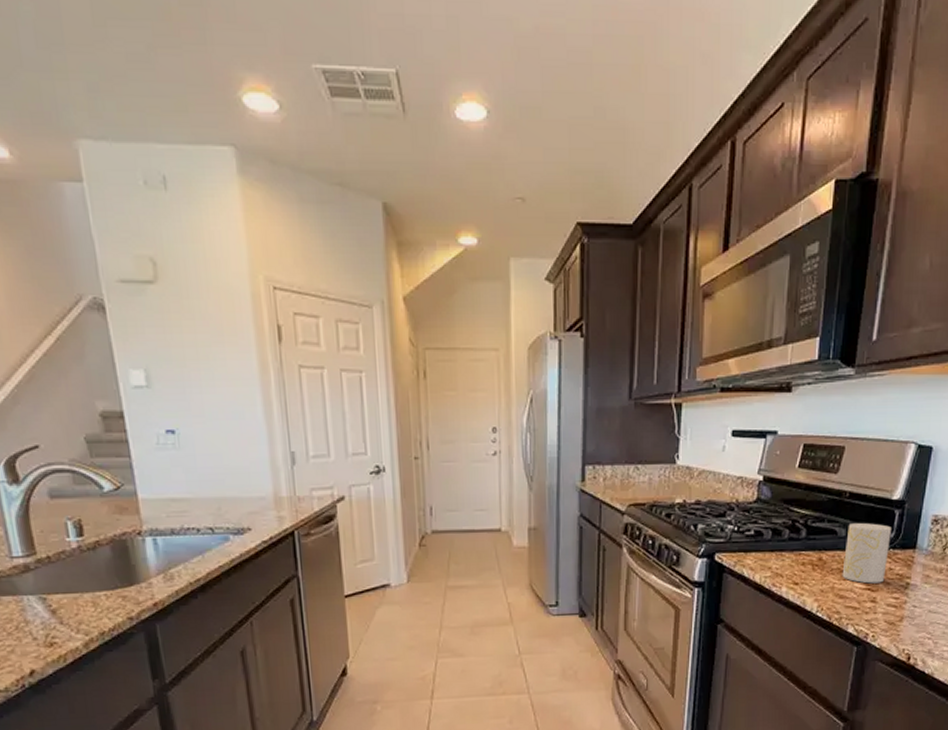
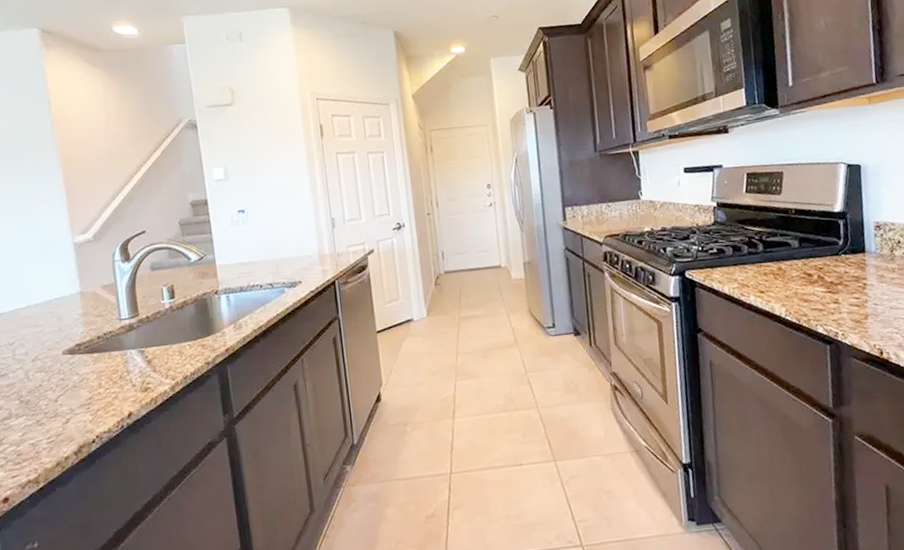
cup: present [842,523,891,584] -> none [799,233,843,287]

